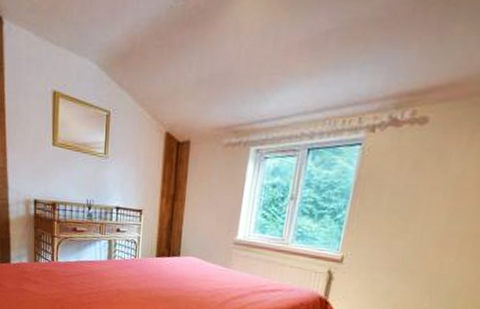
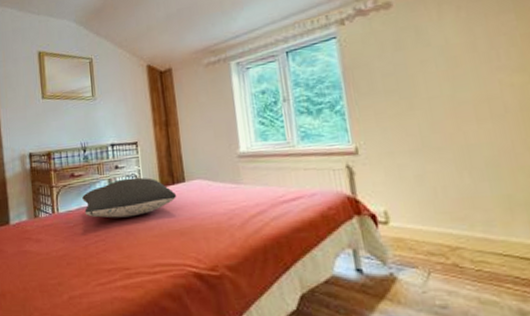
pillow: none [81,242,170,278] -> present [82,177,177,218]

